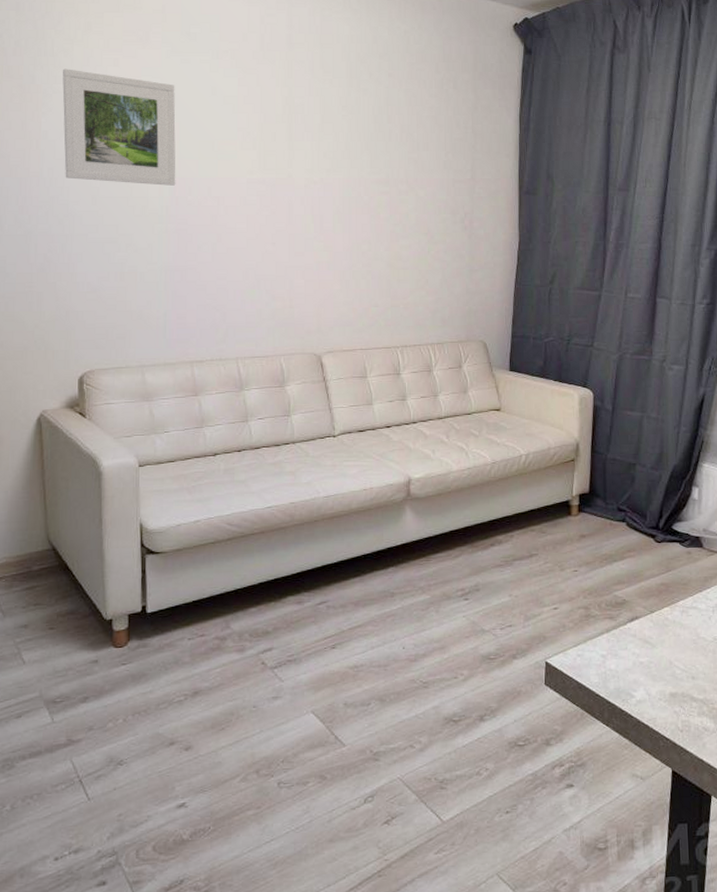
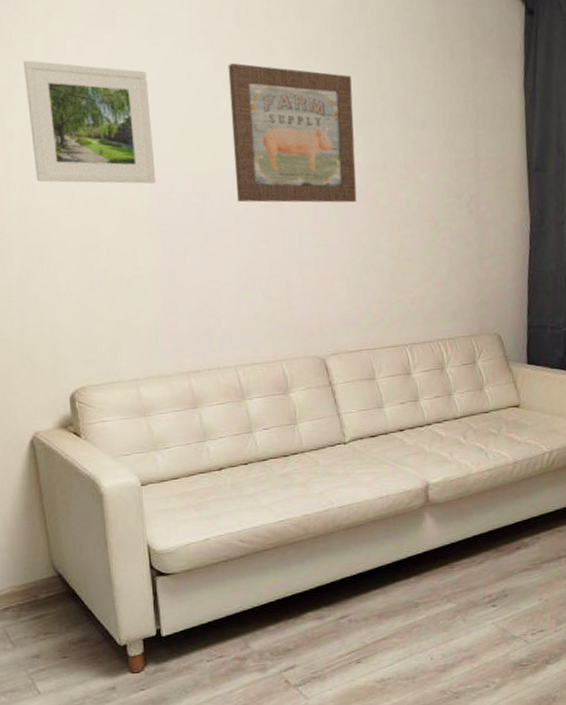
wall art: none [249,81,362,213] -> present [228,62,357,203]

